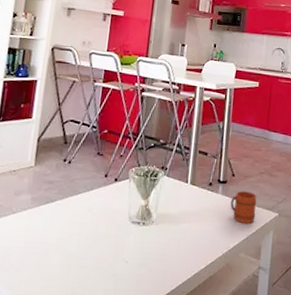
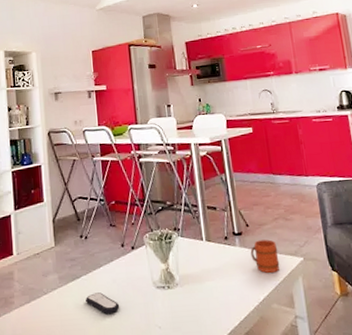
remote control: none [56,219,90,243] -> present [86,292,120,315]

